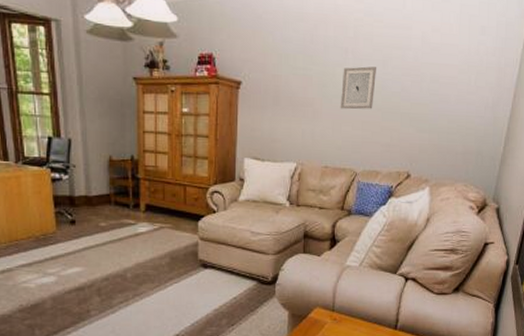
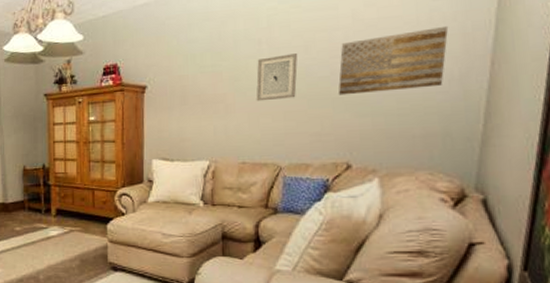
wall art: none [405,59,489,112] -> present [338,25,449,96]

